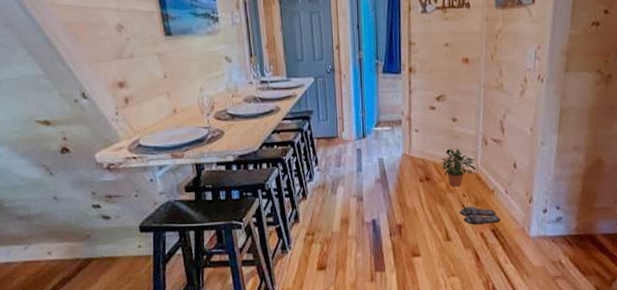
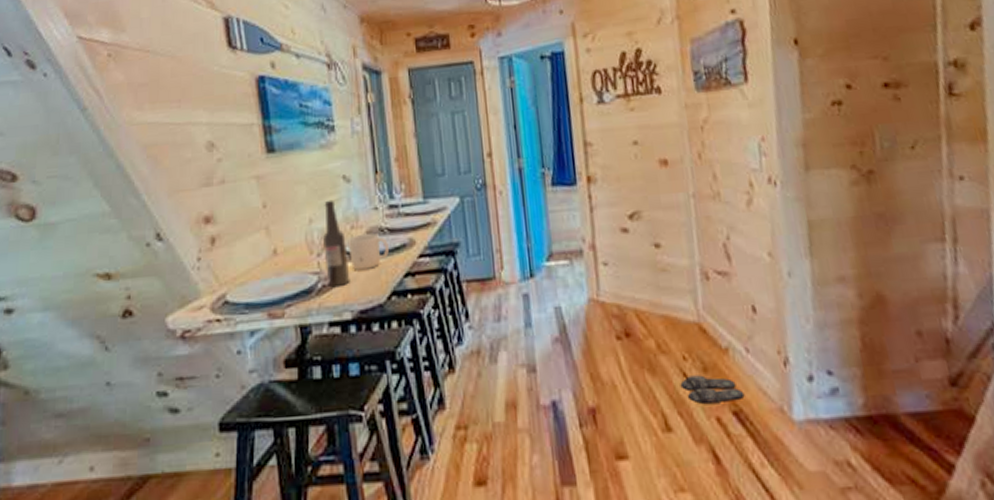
beer bottle: none [210,74,232,139] -> present [322,199,350,288]
mug: none [230,101,261,127] -> present [347,234,389,270]
potted plant: present [440,148,476,187] -> none [643,287,698,346]

